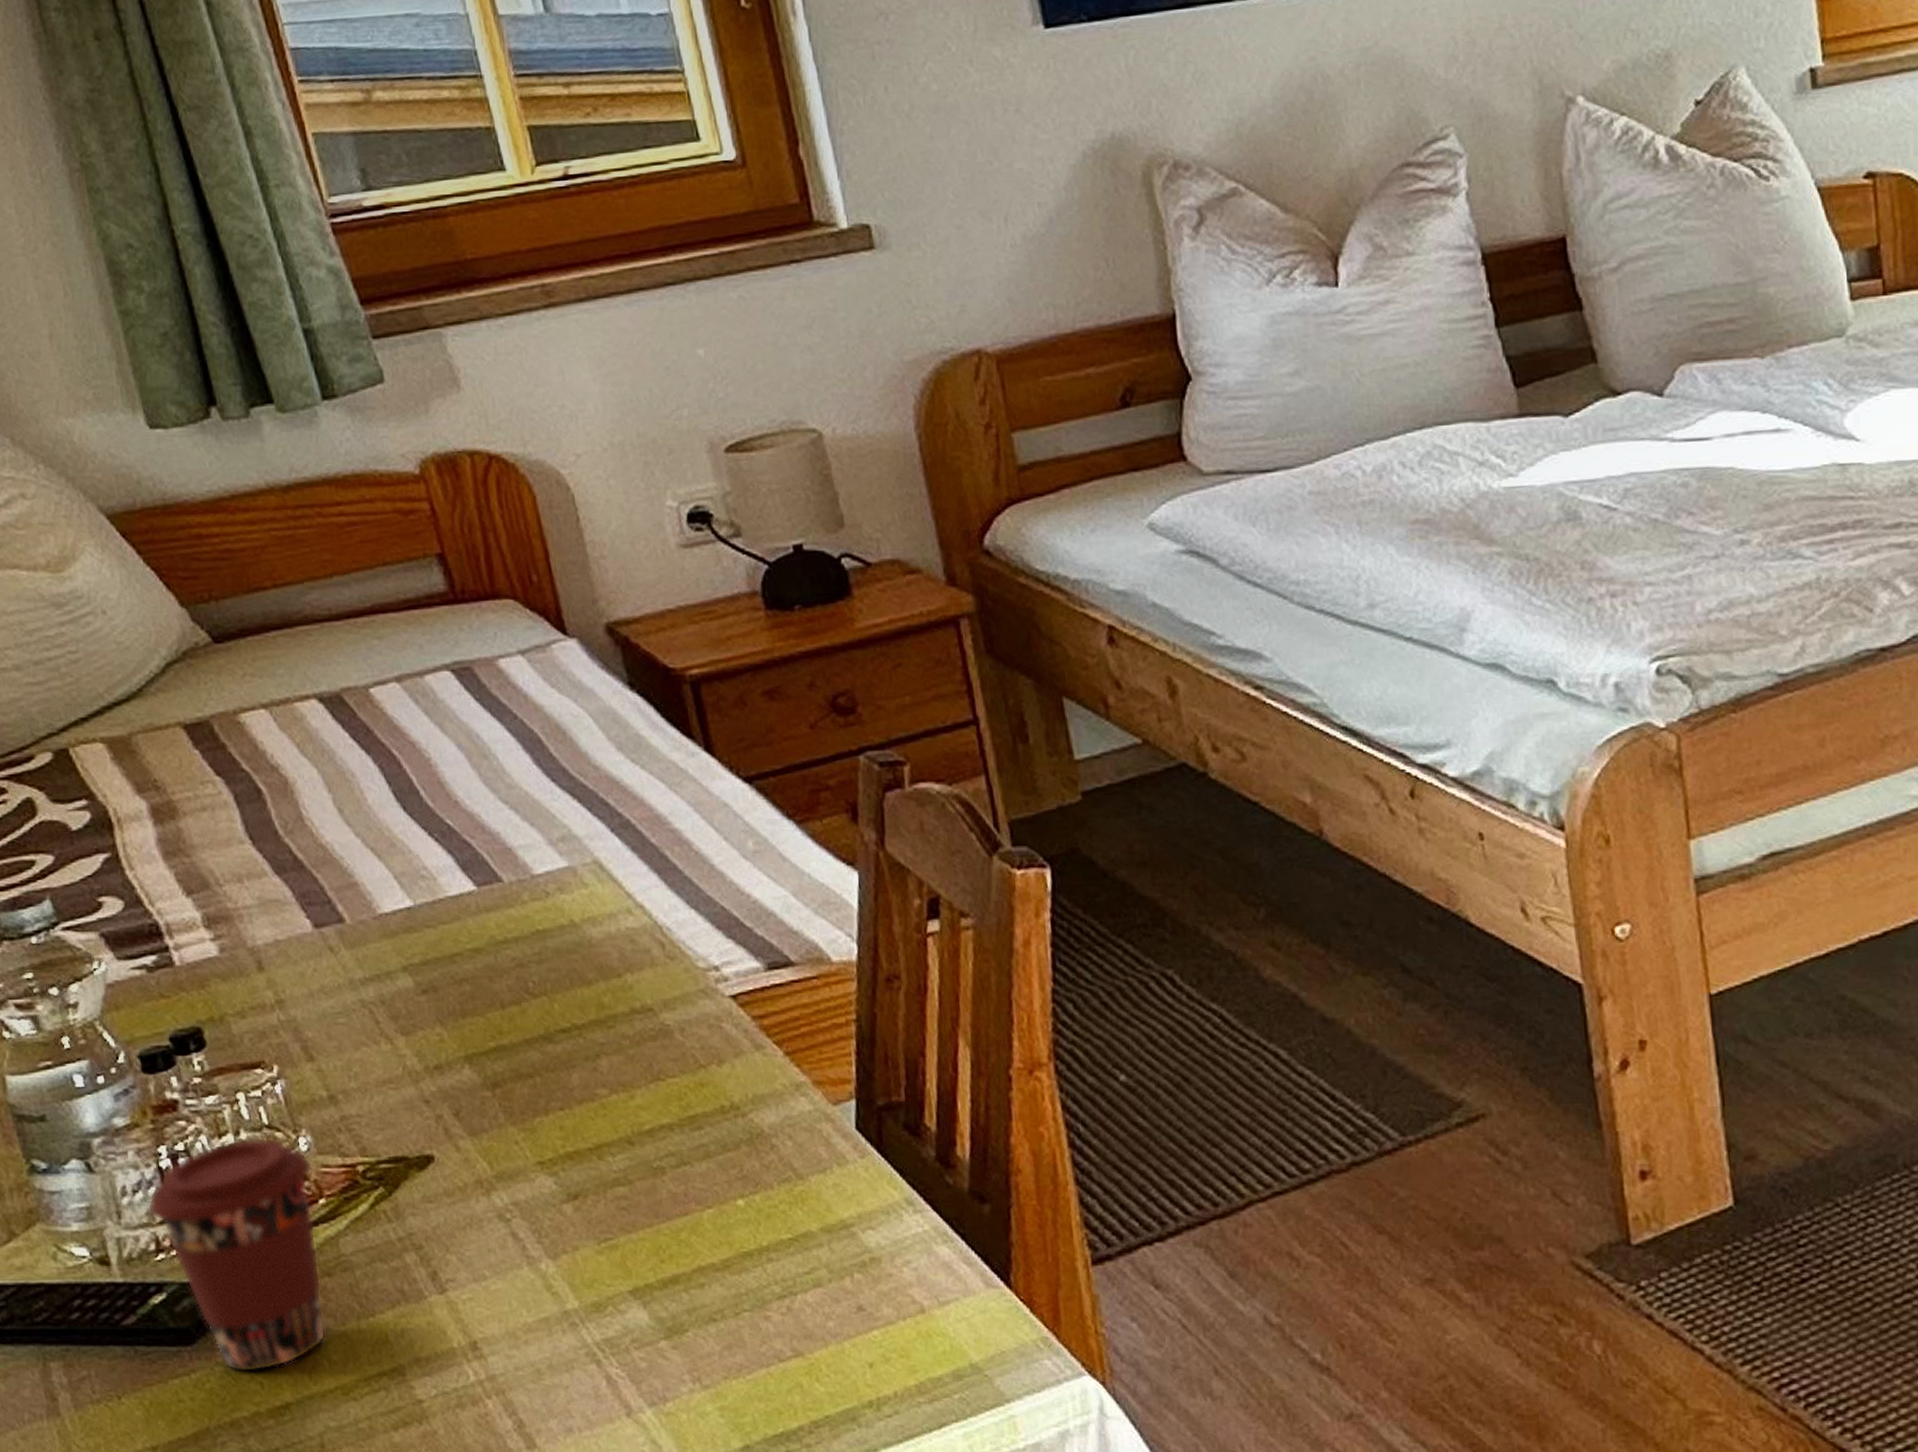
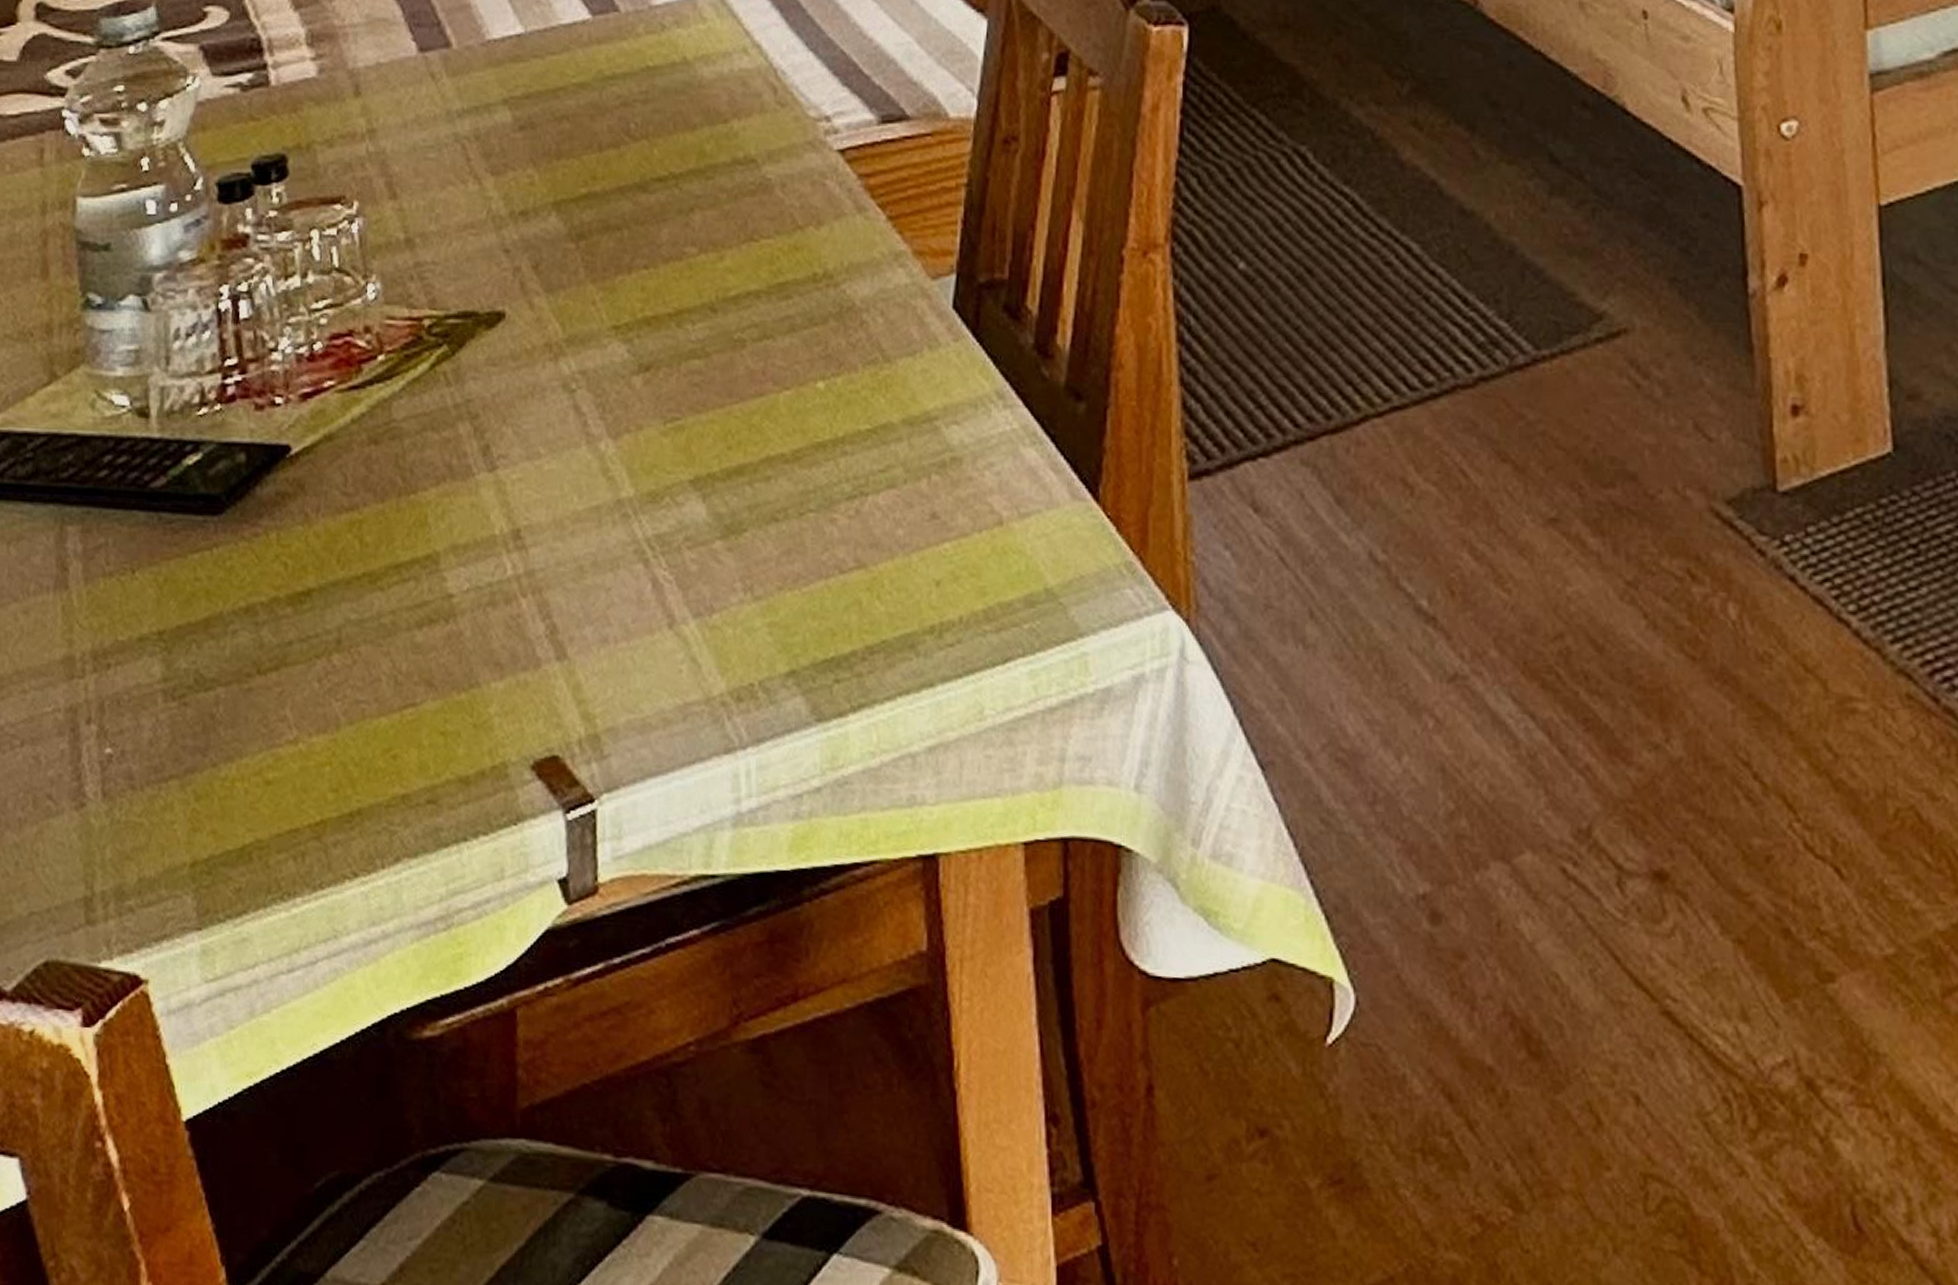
coffee cup: present [147,1137,326,1373] -> none [198,281,378,551]

